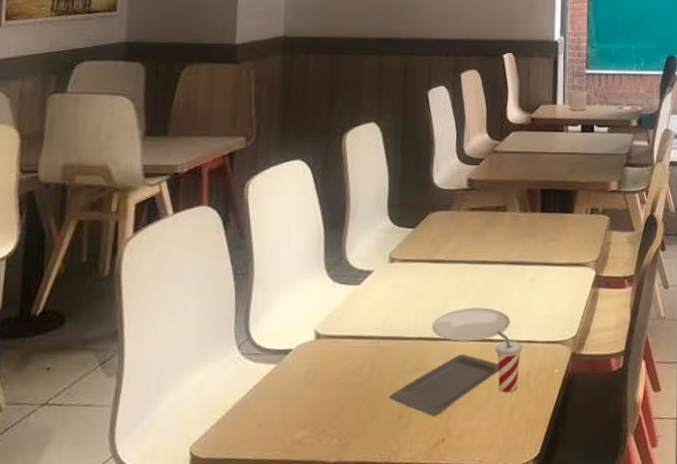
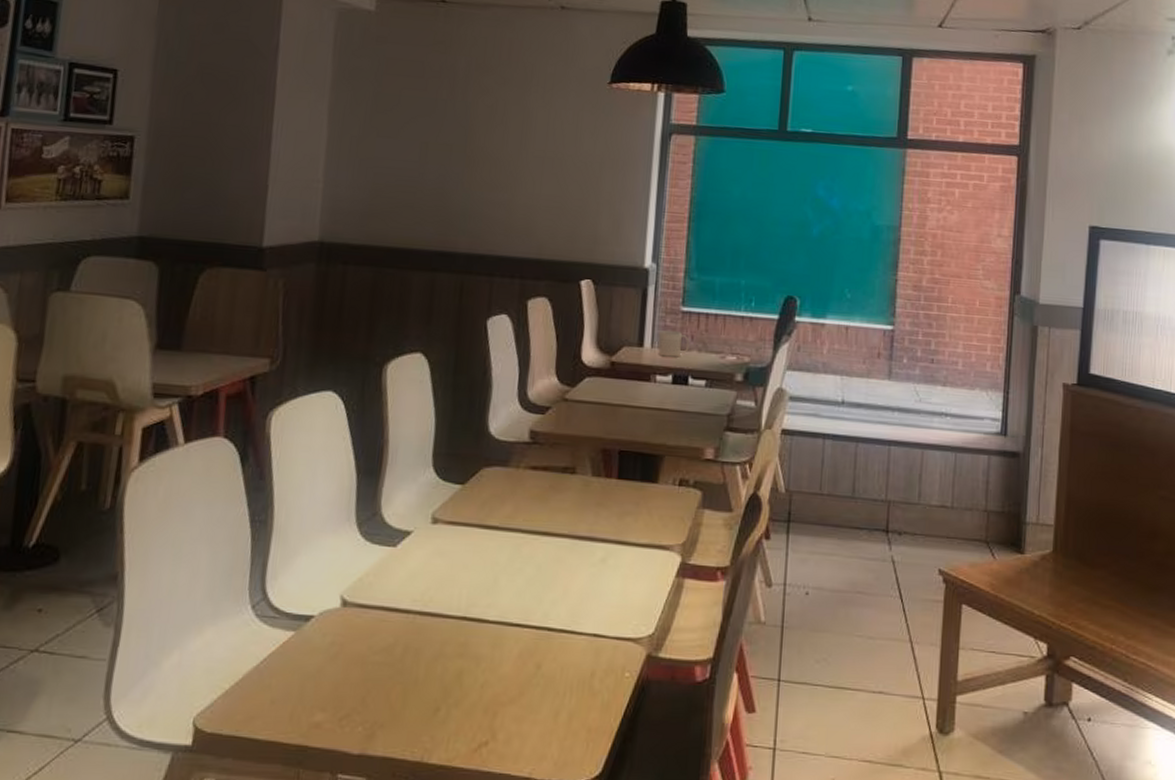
tray: present [390,354,499,416] -> none [425,642,558,713]
plate: present [432,307,511,342] -> none [479,587,574,628]
beverage cup: present [495,330,523,392] -> none [554,618,588,694]

